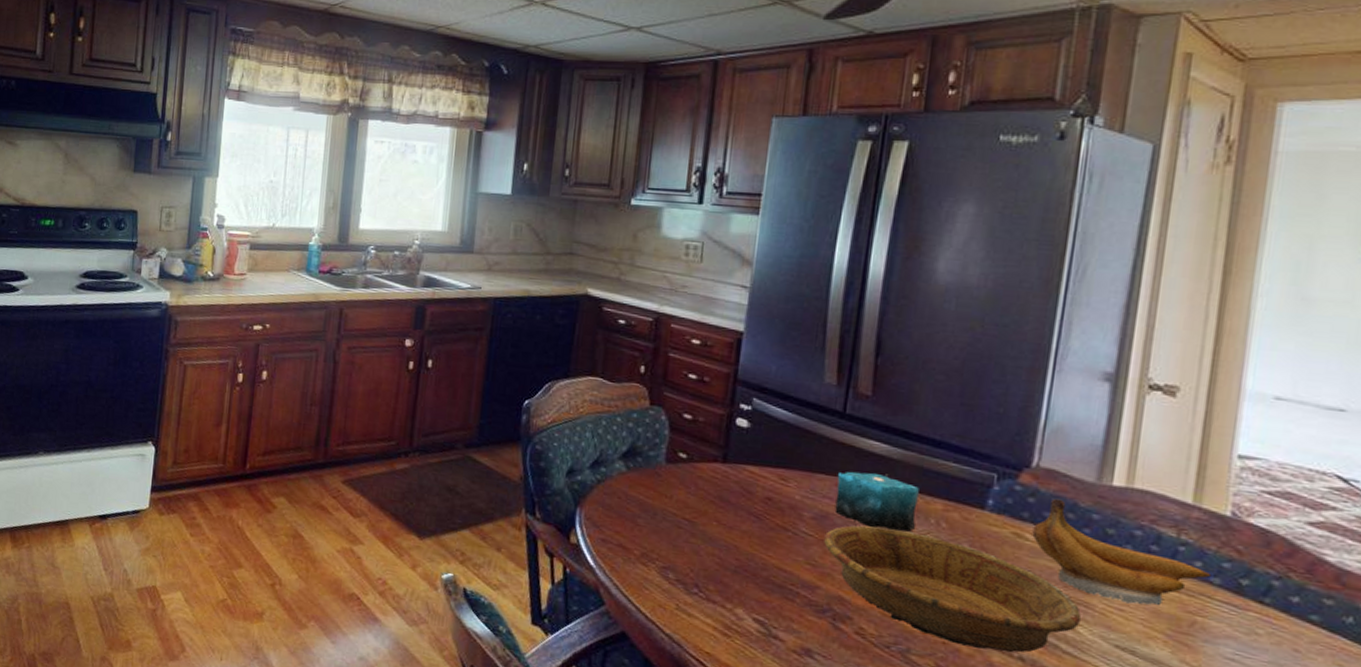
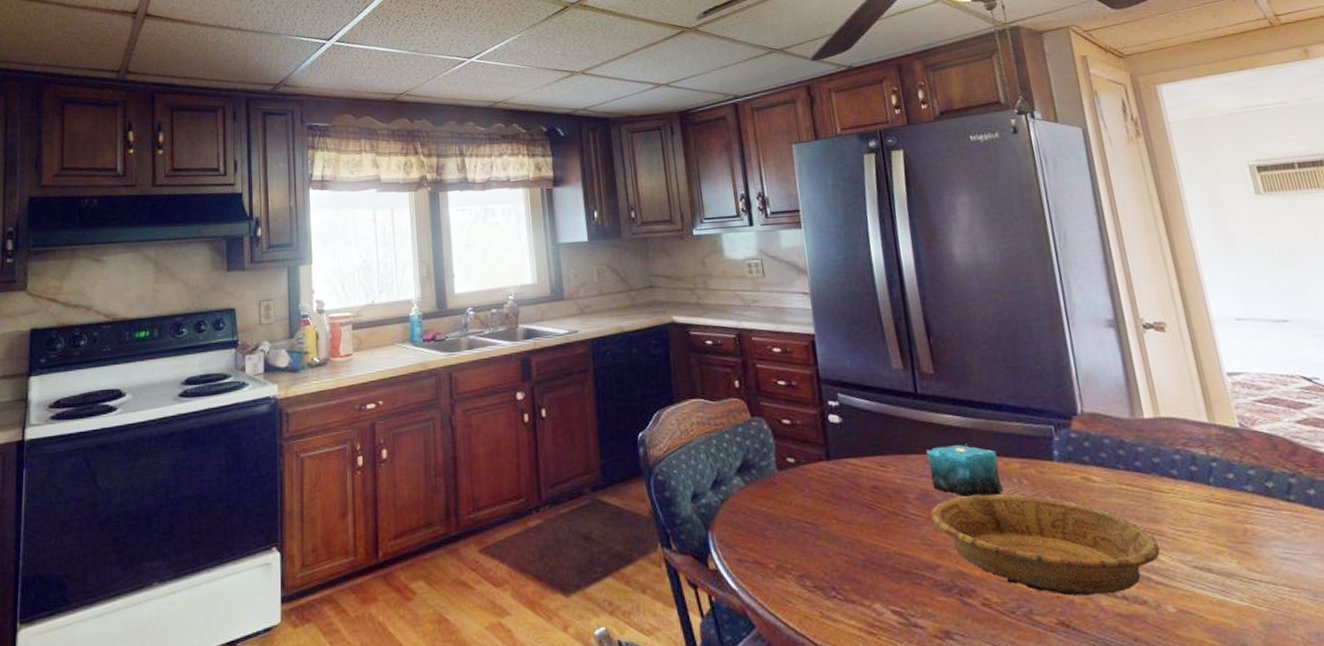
banana: present [1032,498,1212,606] -> none [1095,438,1244,524]

